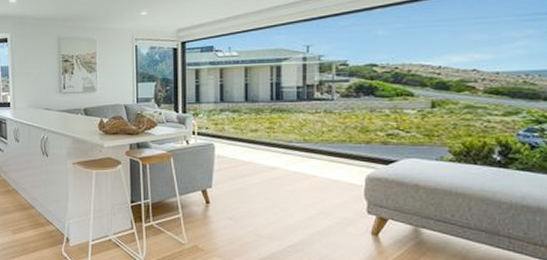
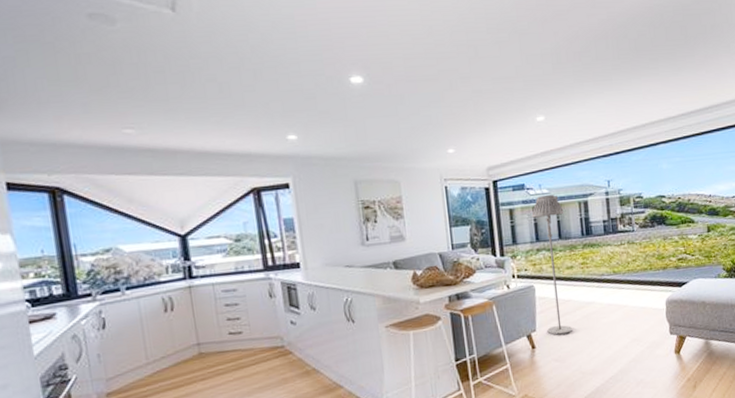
floor lamp: none [218,57,253,195] -> present [531,194,573,335]

